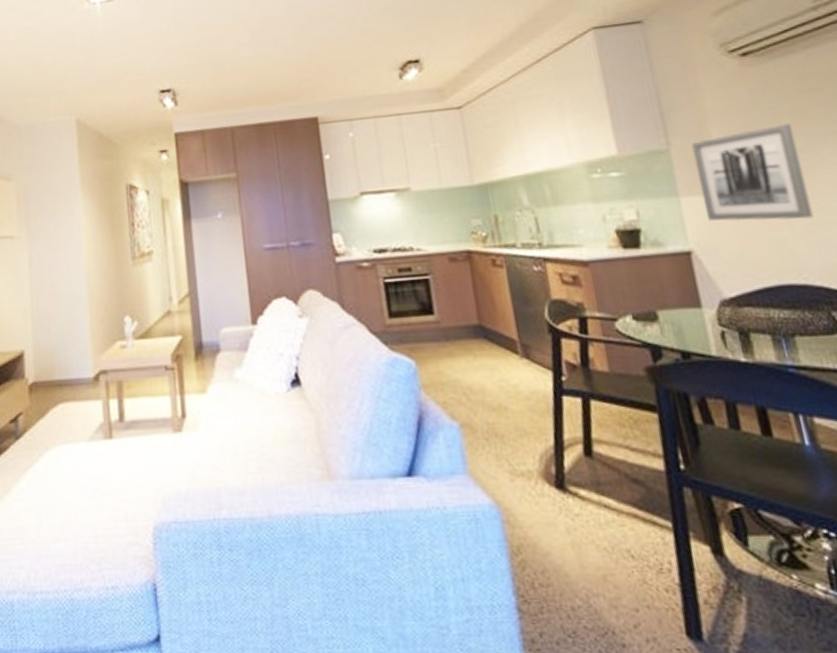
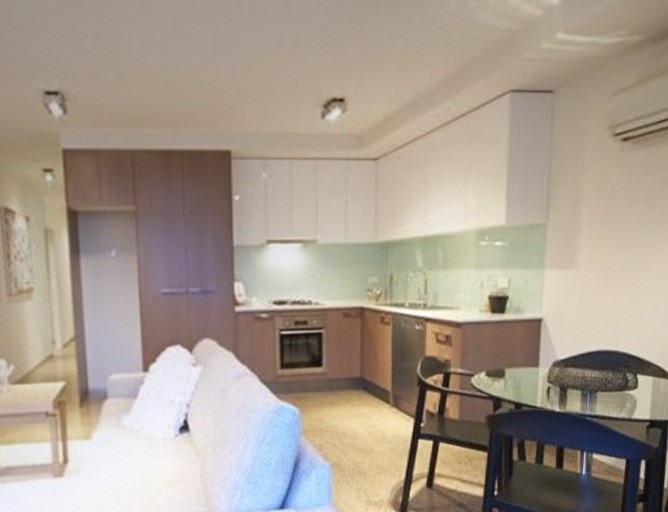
wall art: present [691,123,814,221] -> none [560,210,642,296]

